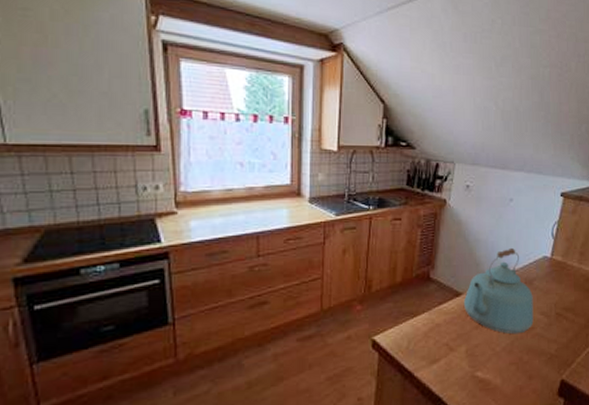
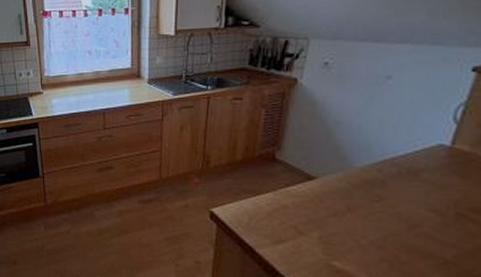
kettle: present [463,247,534,335] -> none [317,132,419,230]

